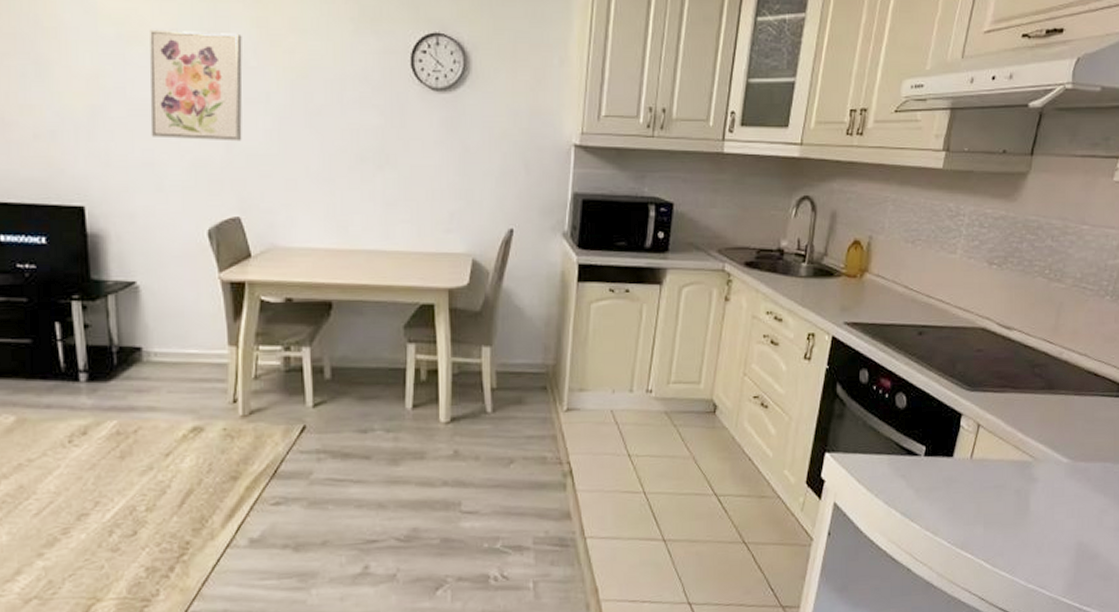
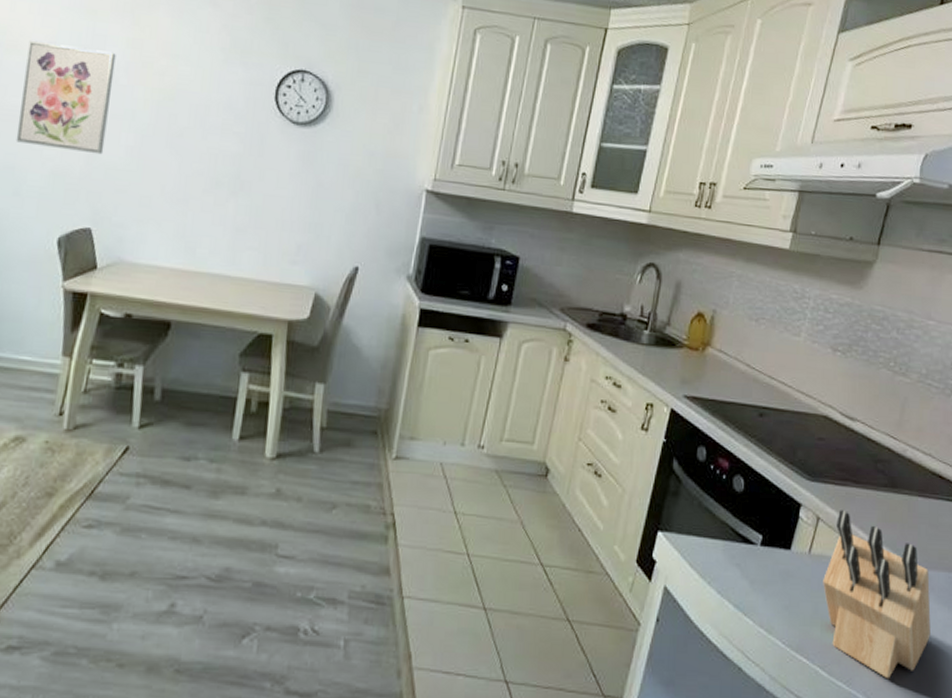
knife block: none [985,415,1088,565] -> present [823,510,931,679]

